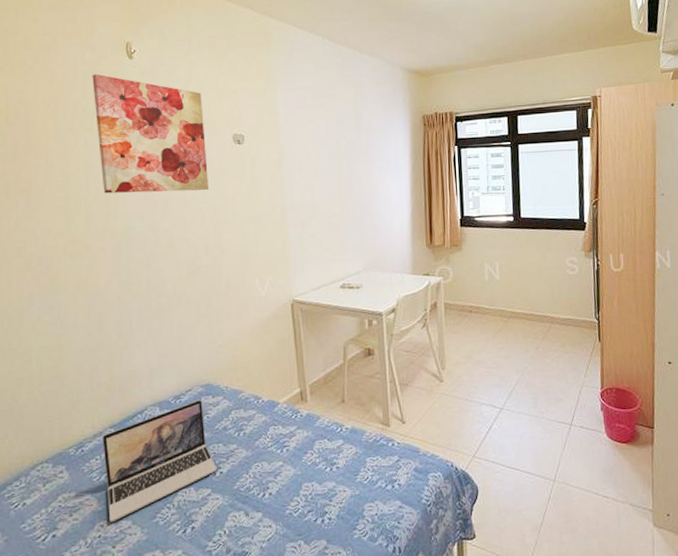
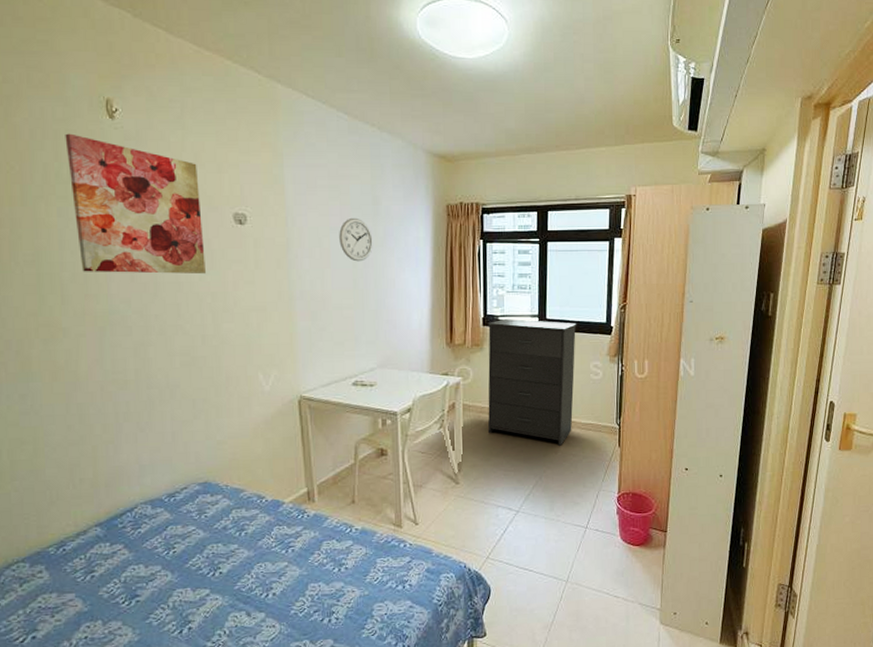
laptop: present [102,399,217,523] -> none [87,497,216,624]
wall clock: none [326,132,357,172] -> present [339,217,373,262]
dresser: none [465,219,552,342] -> present [488,319,577,446]

